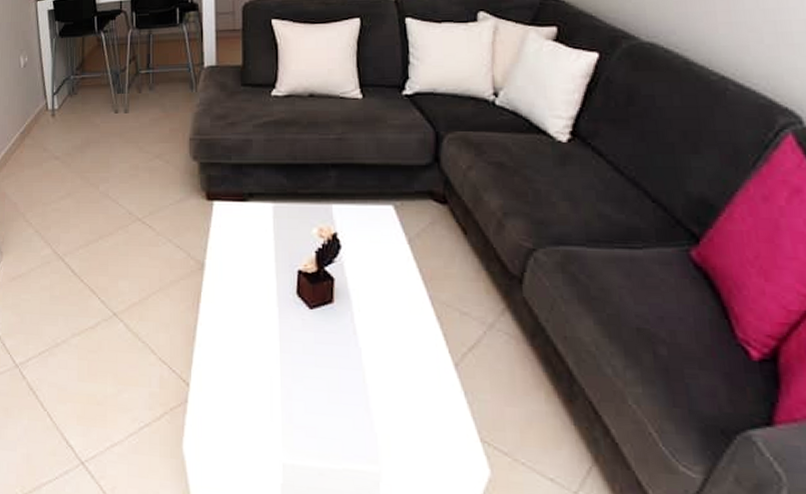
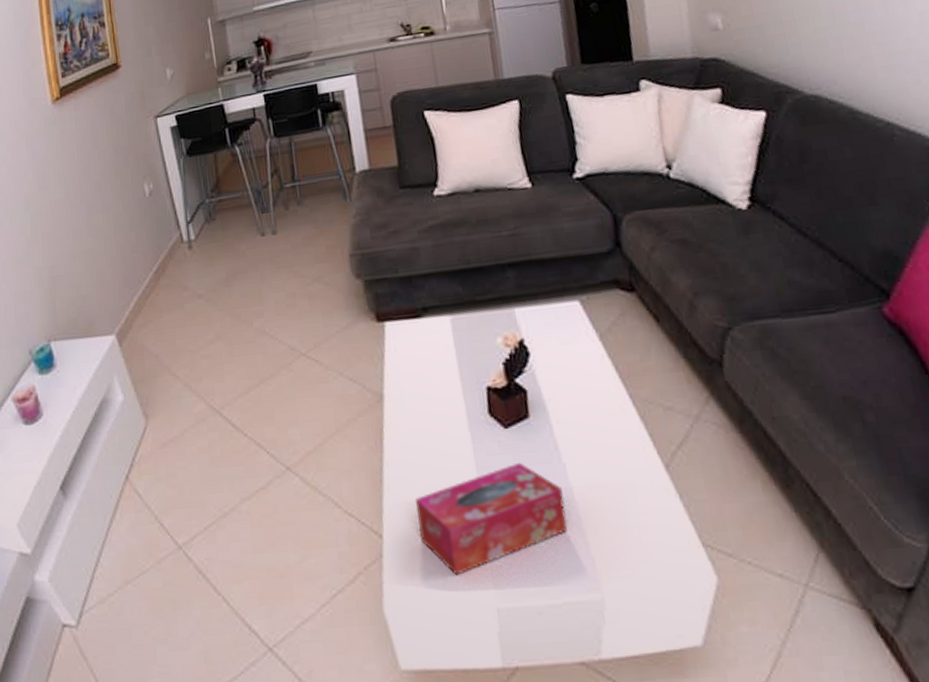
tissue box: none [222,340,357,429] -> present [415,462,568,576]

